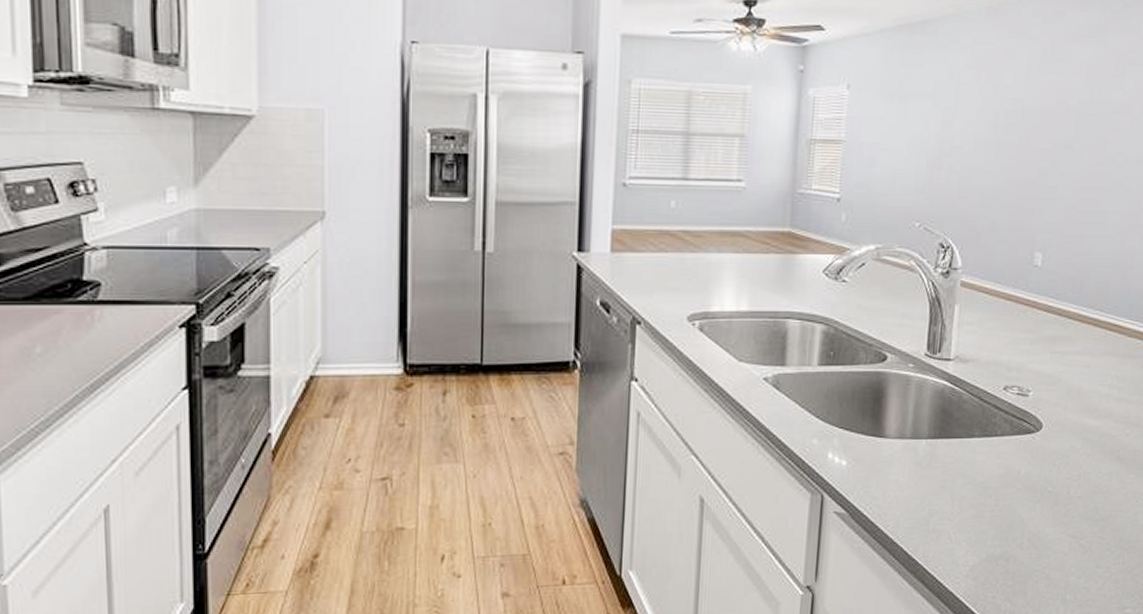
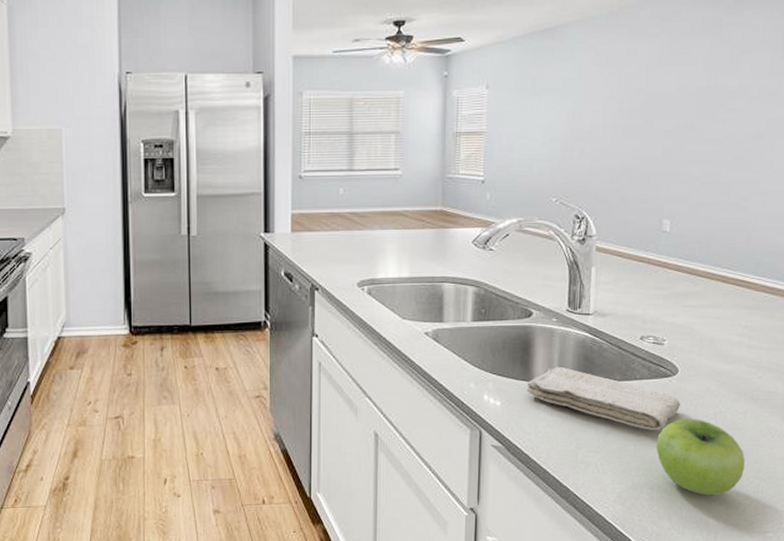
washcloth: none [876,420,1043,495] -> present [526,366,680,431]
fruit: none [1015,480,1108,568] -> present [656,418,745,496]

